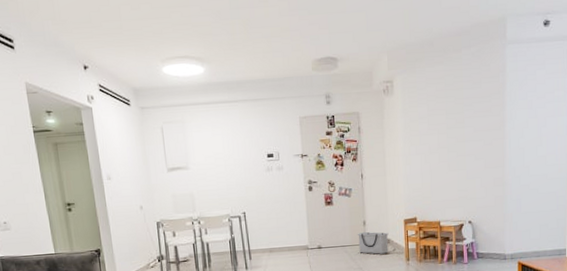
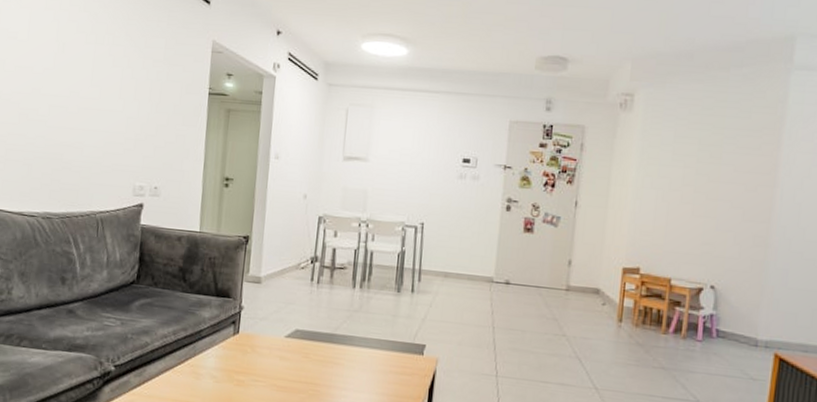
storage bin: present [357,232,389,254] -> none [557,274,600,307]

